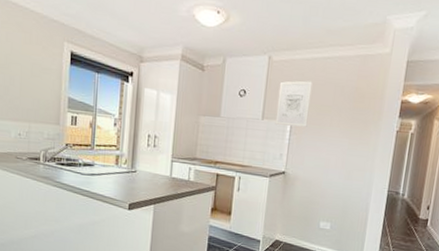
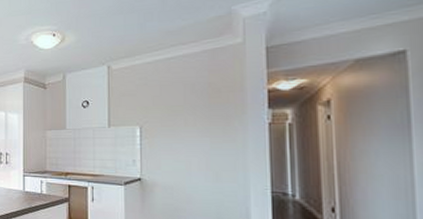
wall art: present [275,80,313,127] -> none [122,83,159,132]

